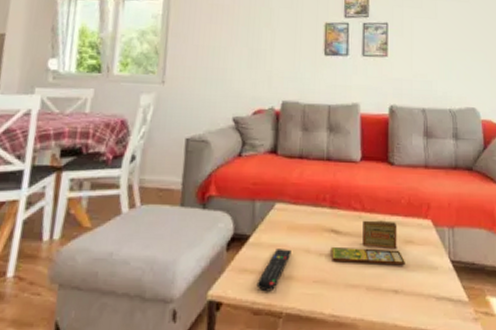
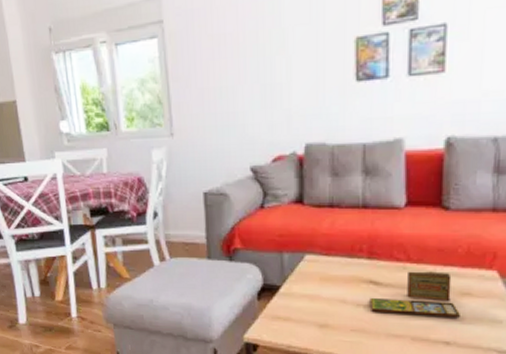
remote control: present [256,249,291,292] -> none [291,299,325,338]

